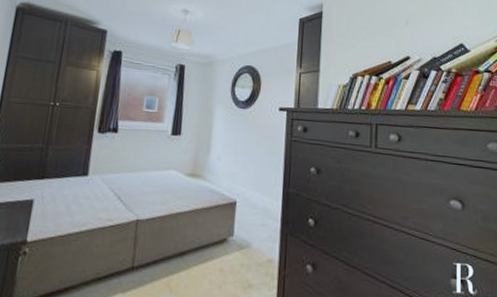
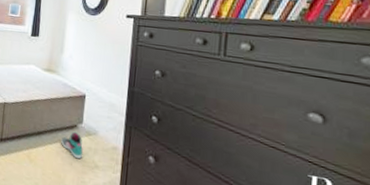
sneaker: none [207,246,235,280] -> present [60,131,83,159]

